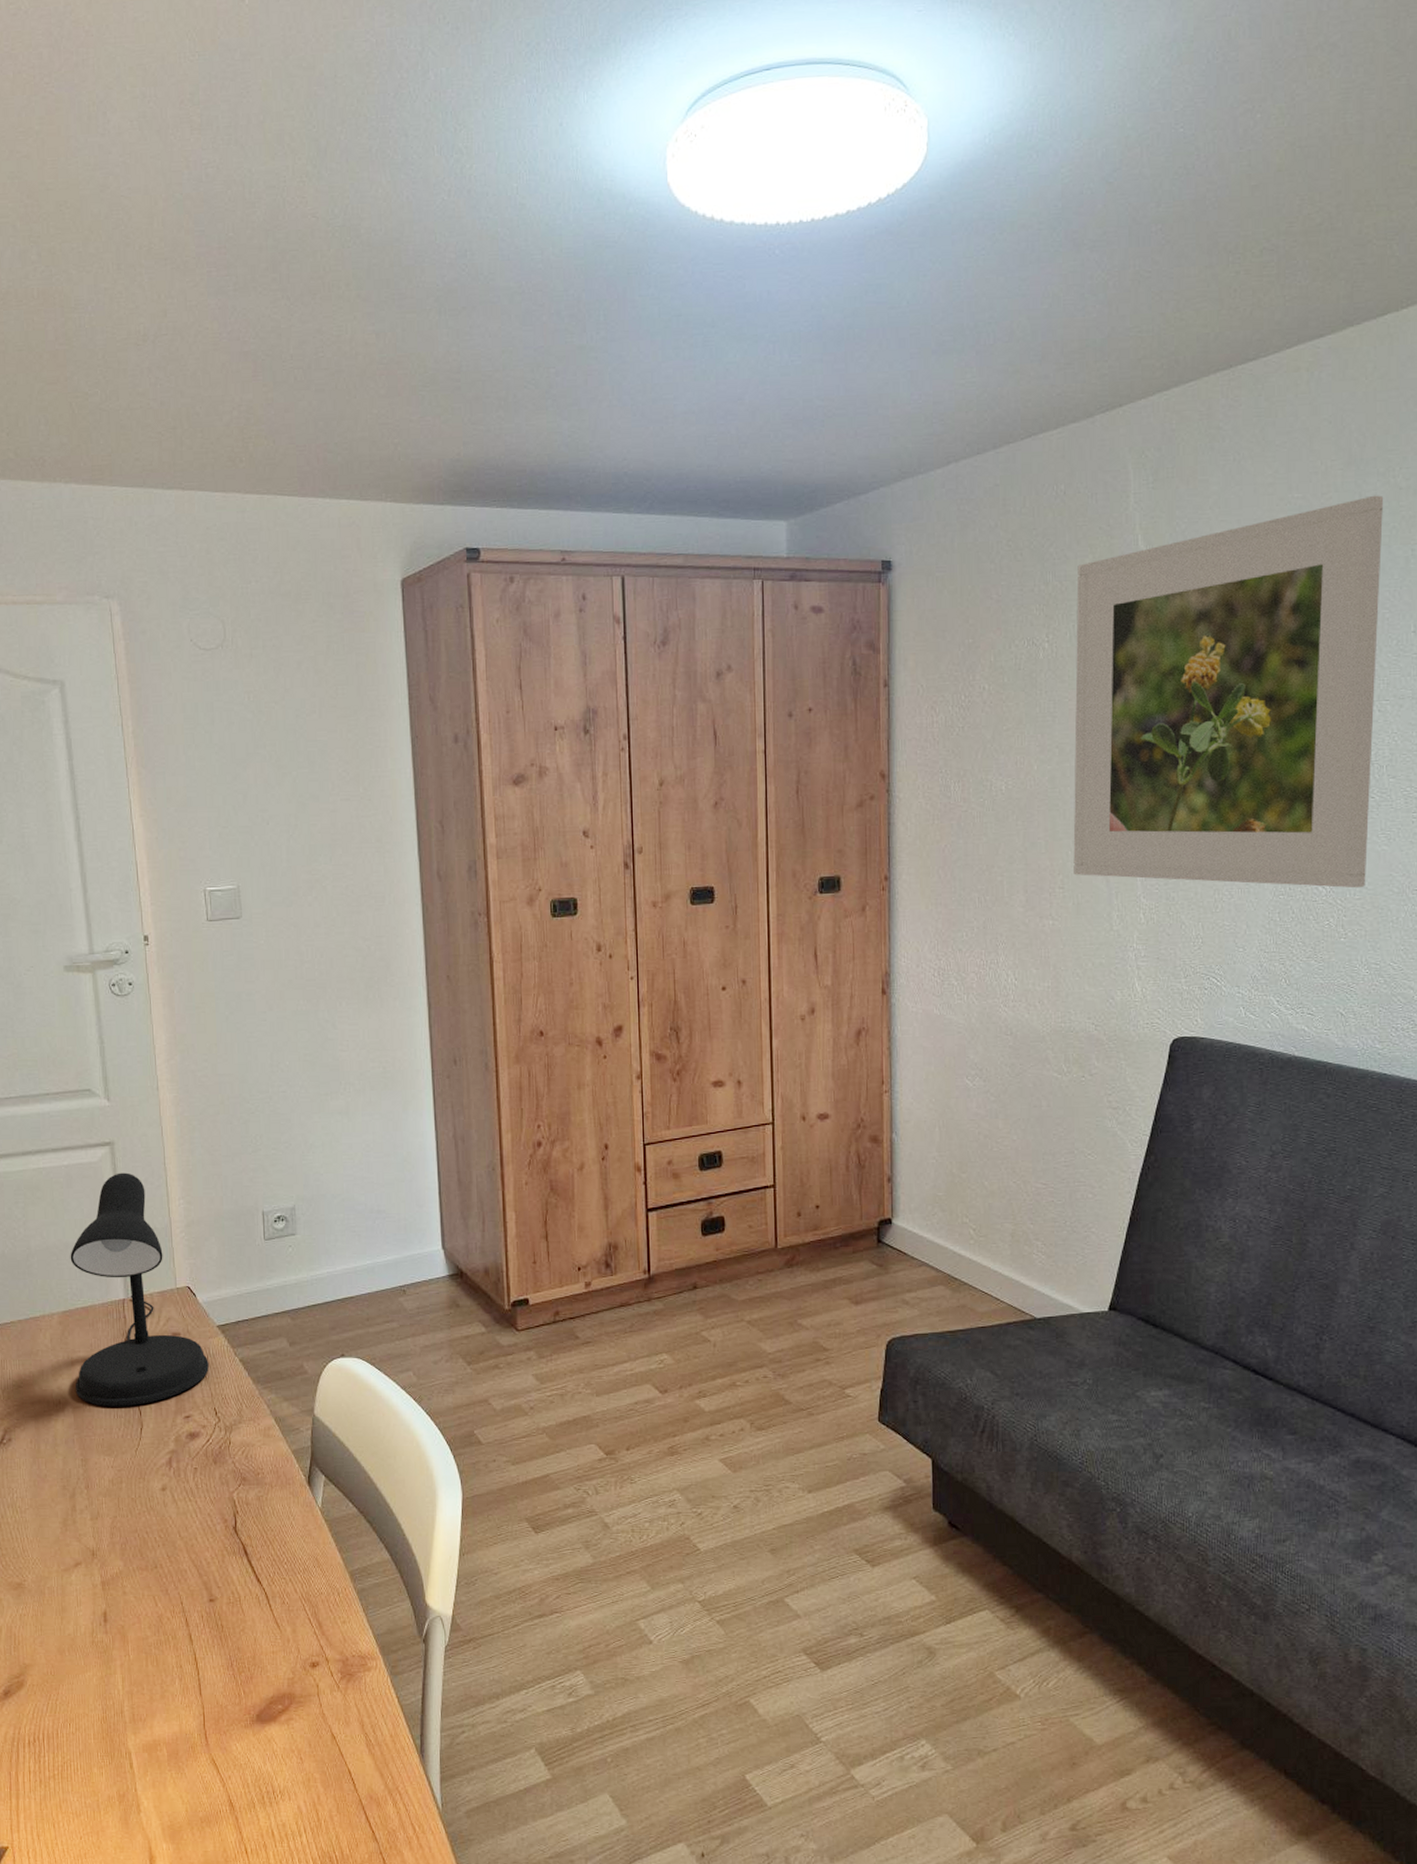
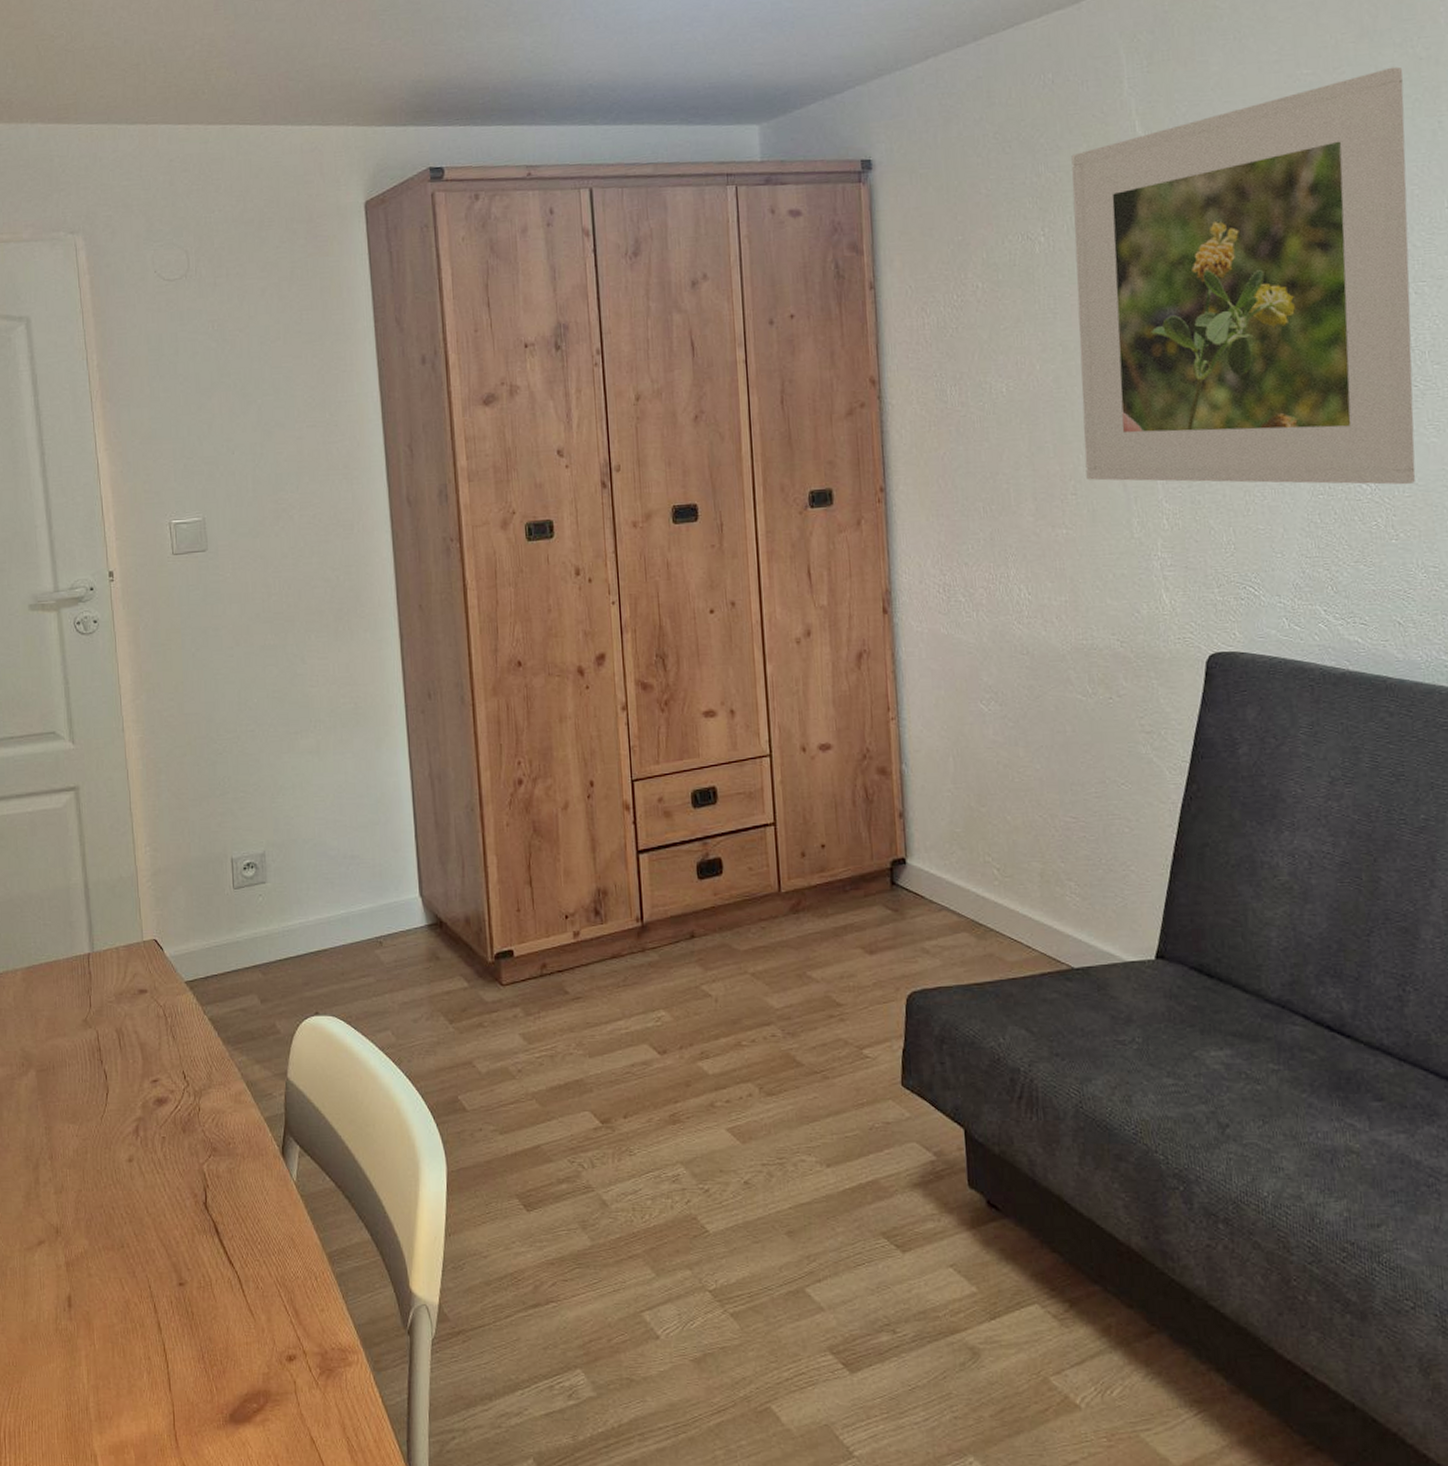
desk lamp: present [70,1172,209,1407] -> none [34,819,177,1070]

